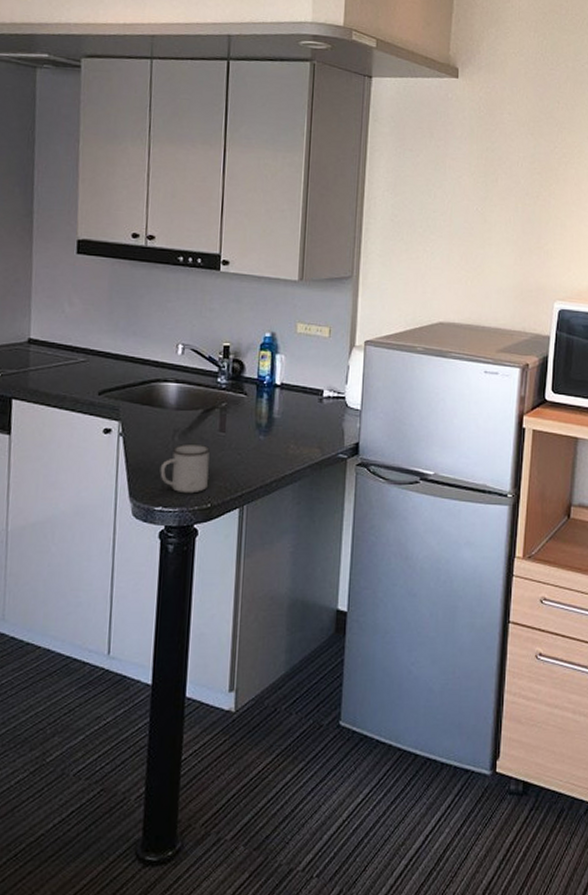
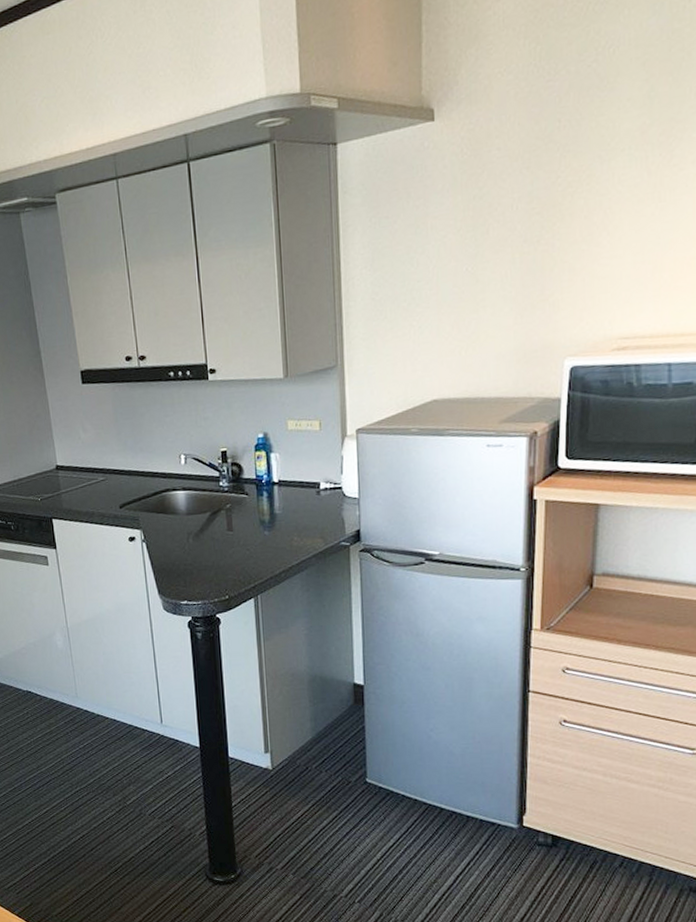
mug: present [160,443,210,494] -> none [180,543,223,588]

